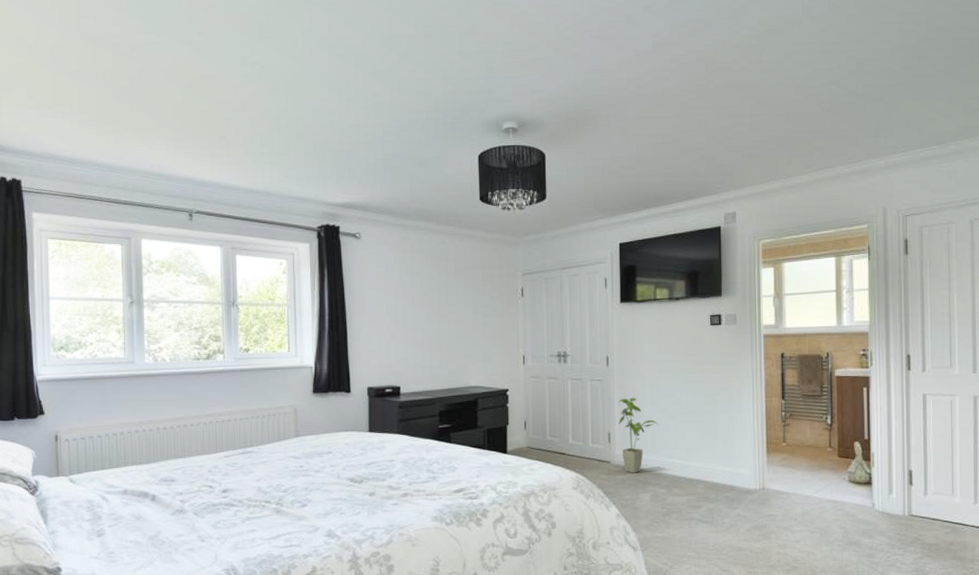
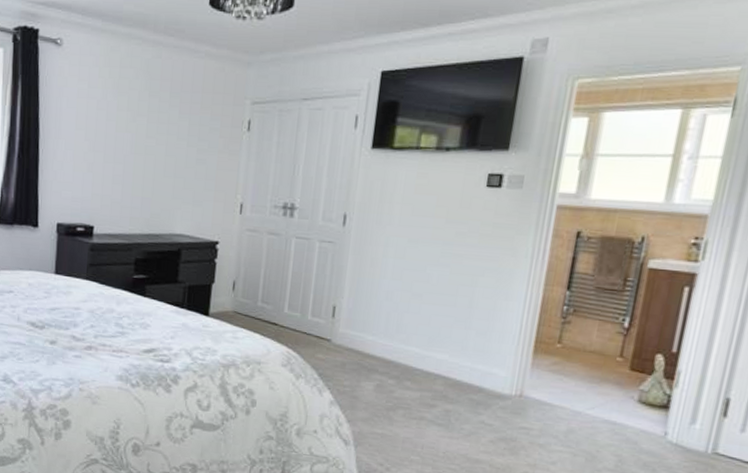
house plant: present [618,398,659,473] -> none [346,266,399,357]

